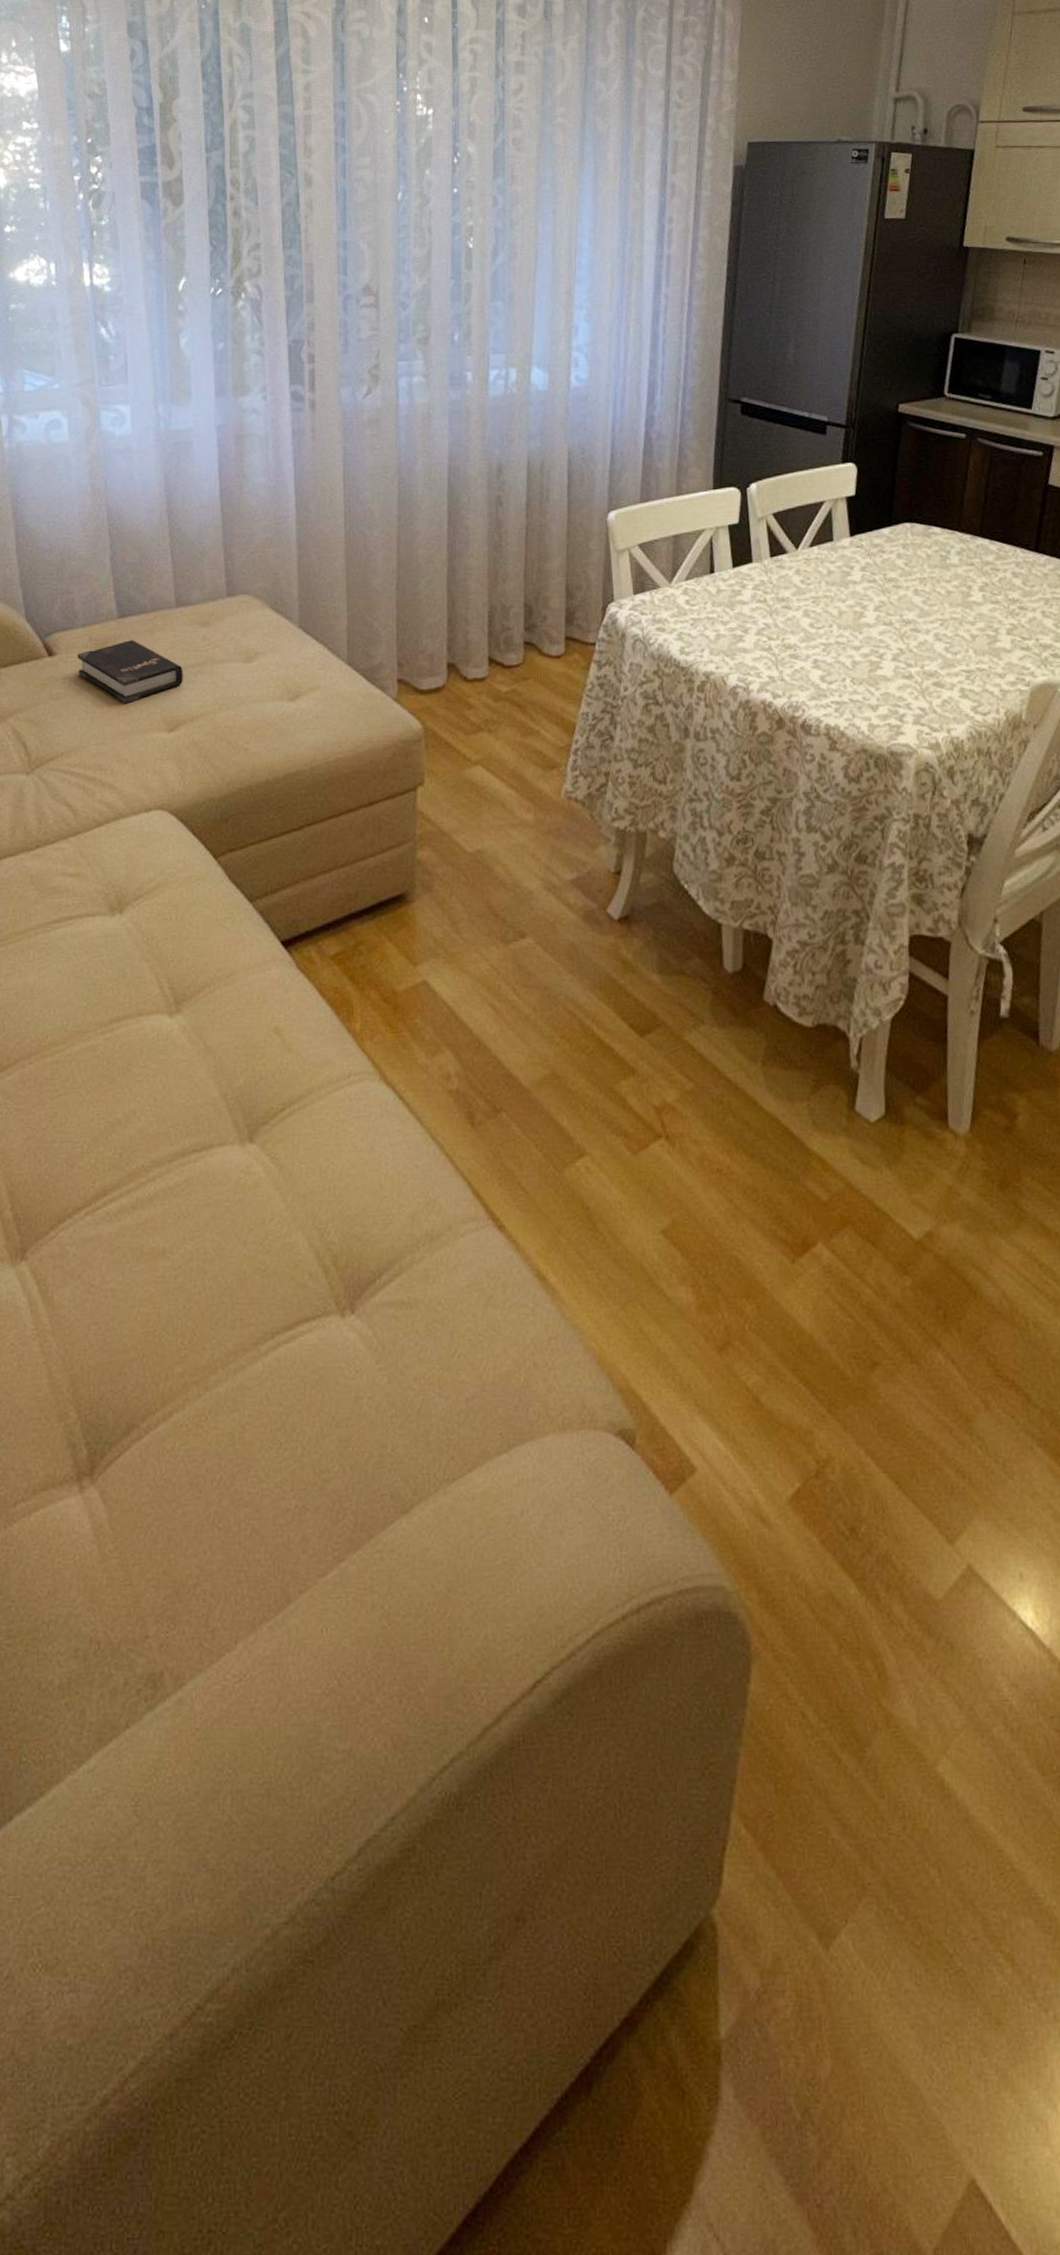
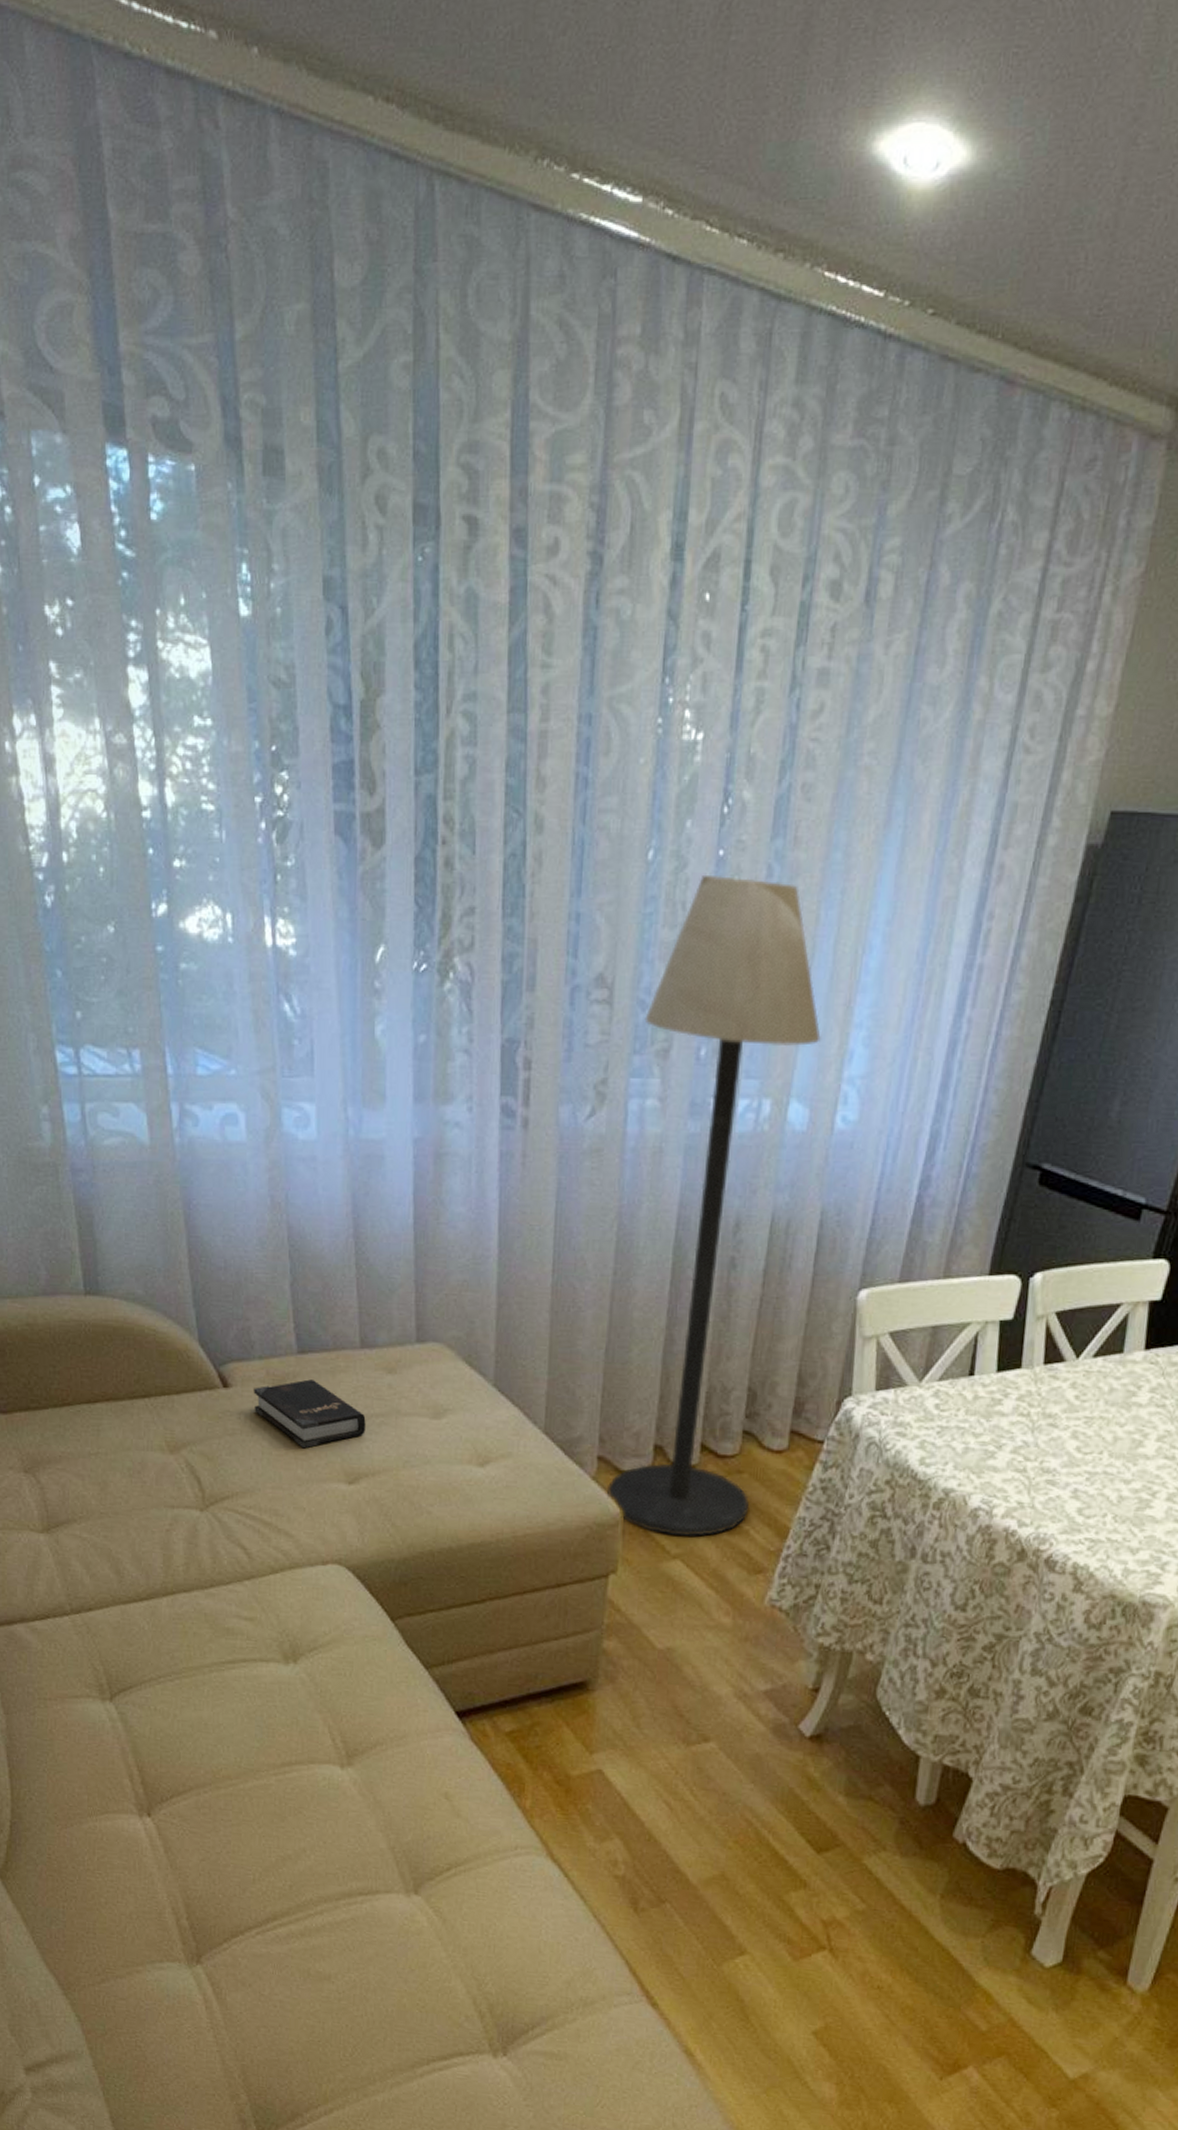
floor lamp: none [406,206,551,743] -> present [607,876,821,1537]

